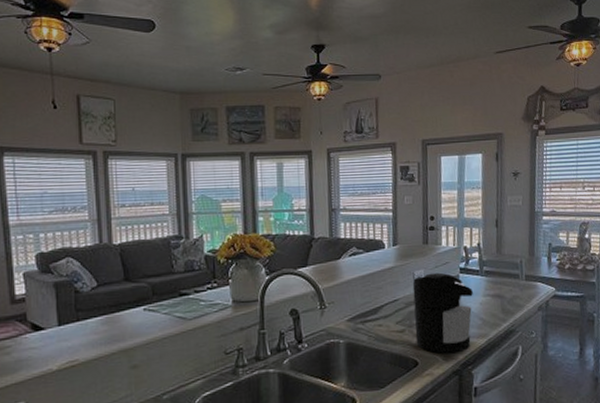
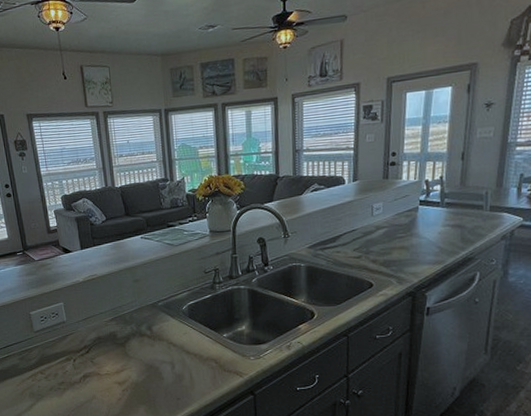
coffee maker: present [412,272,473,353] -> none [371,205,432,277]

